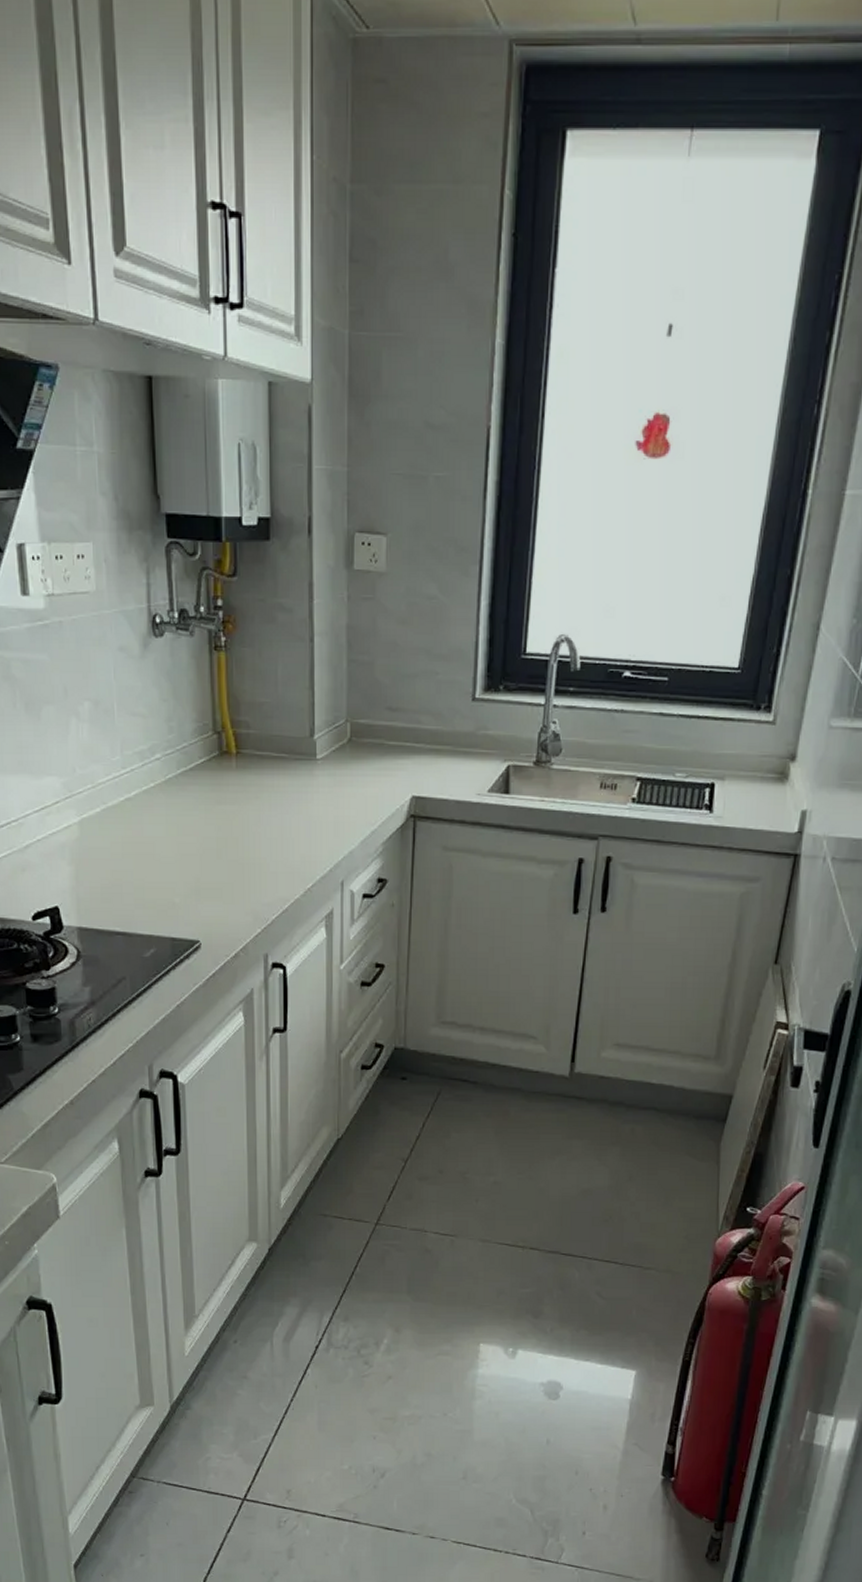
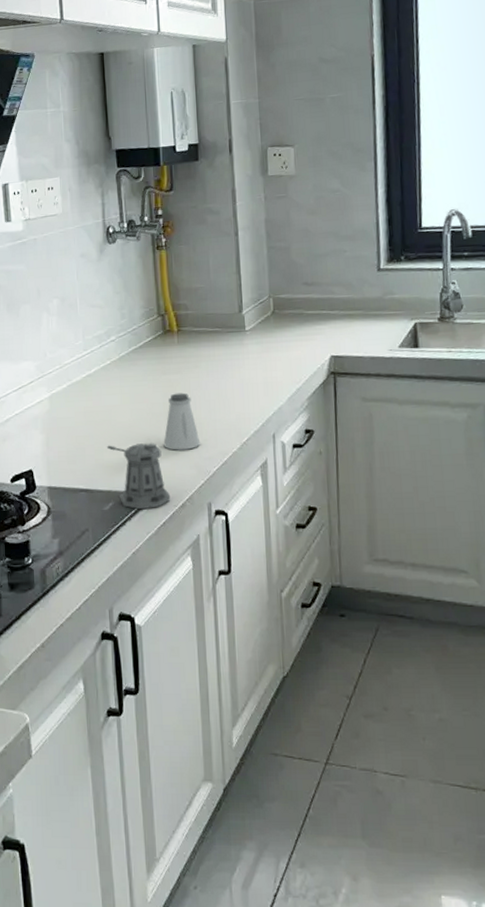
pepper shaker: none [149,883,222,958] -> present [107,443,171,510]
saltshaker: none [216,827,259,894] -> present [163,392,201,451]

